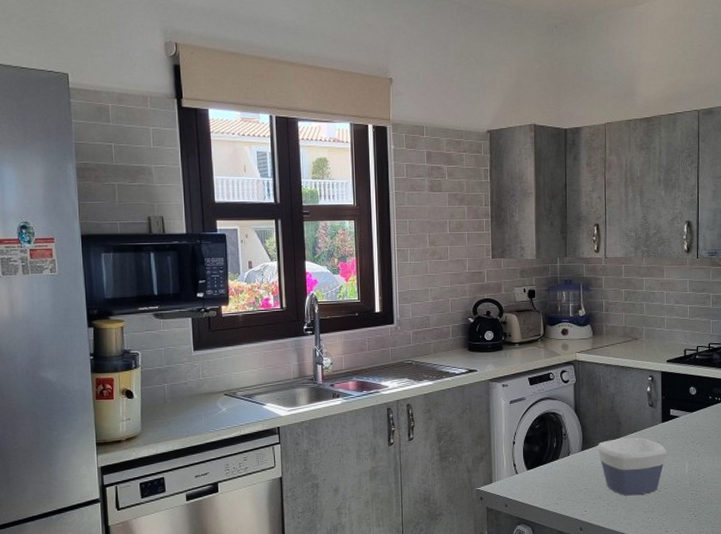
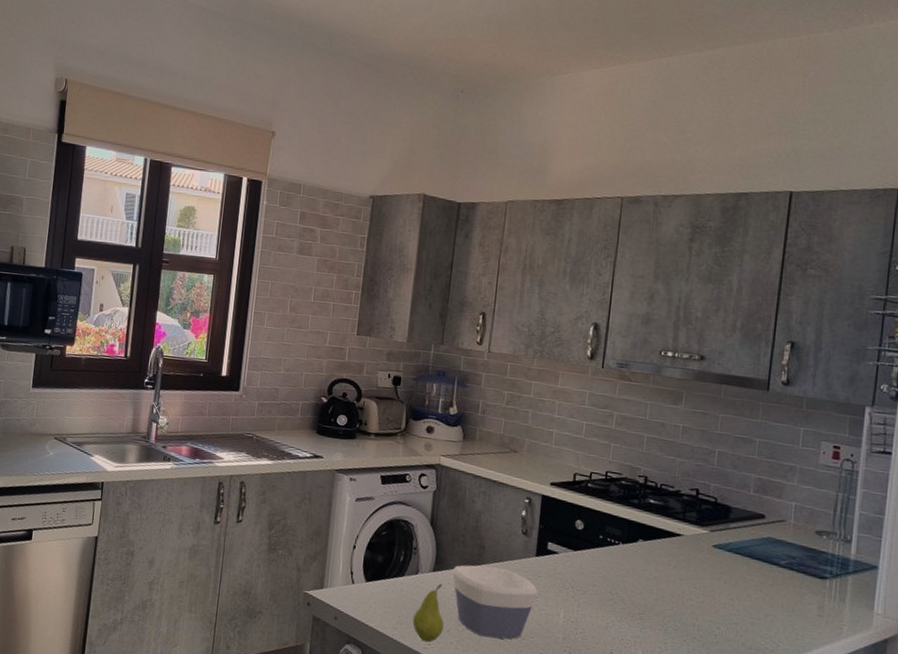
fruit: none [570,459,595,510] -> present [412,583,444,643]

